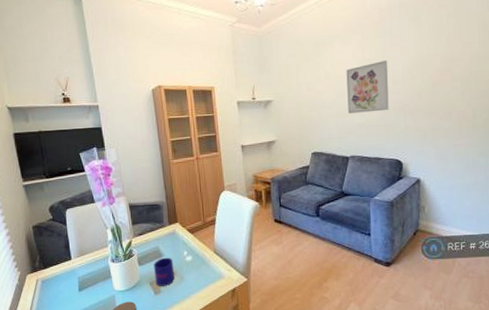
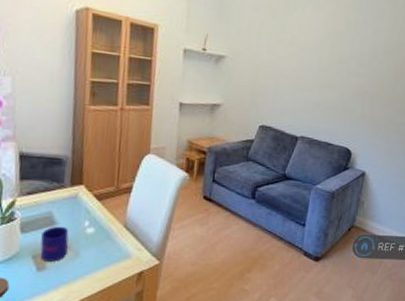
wall art: present [346,59,389,114] -> none [307,37,358,93]

